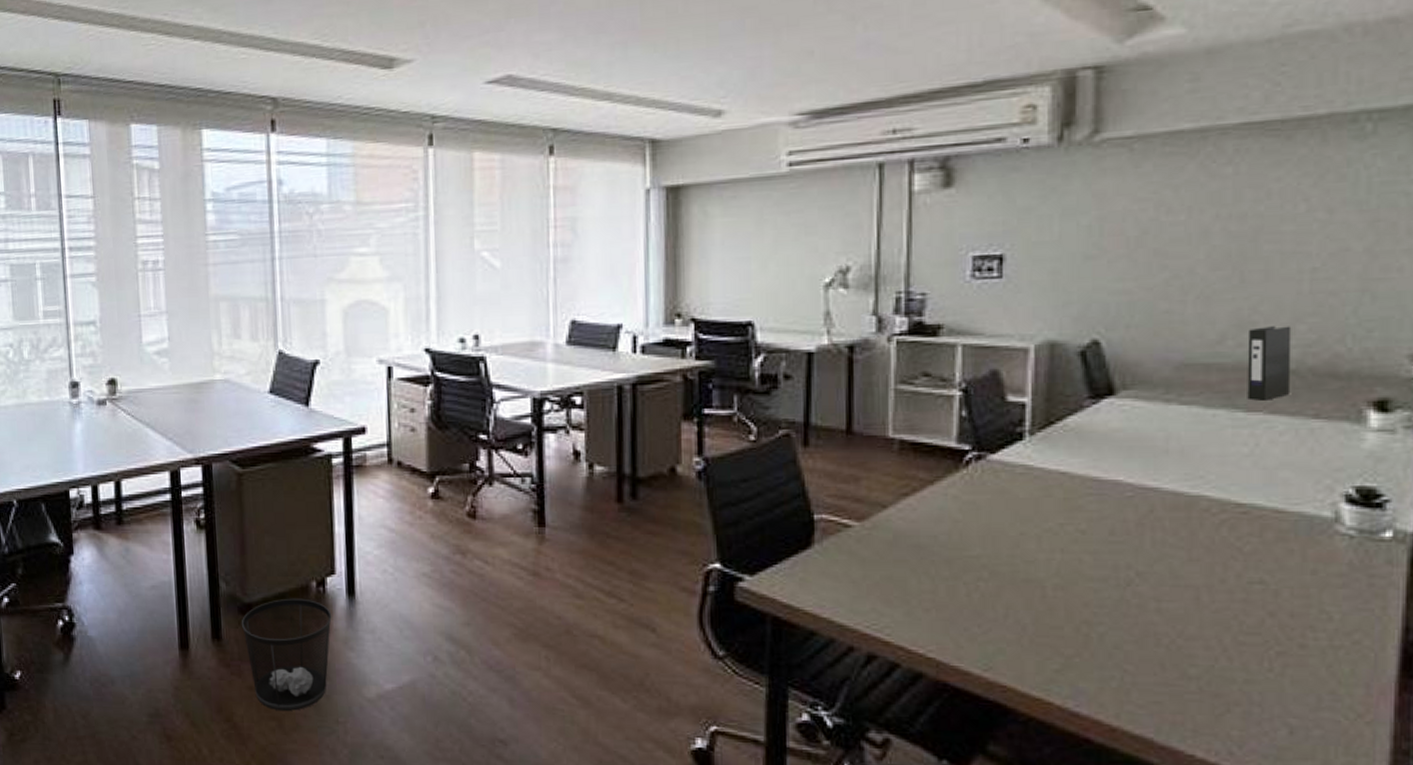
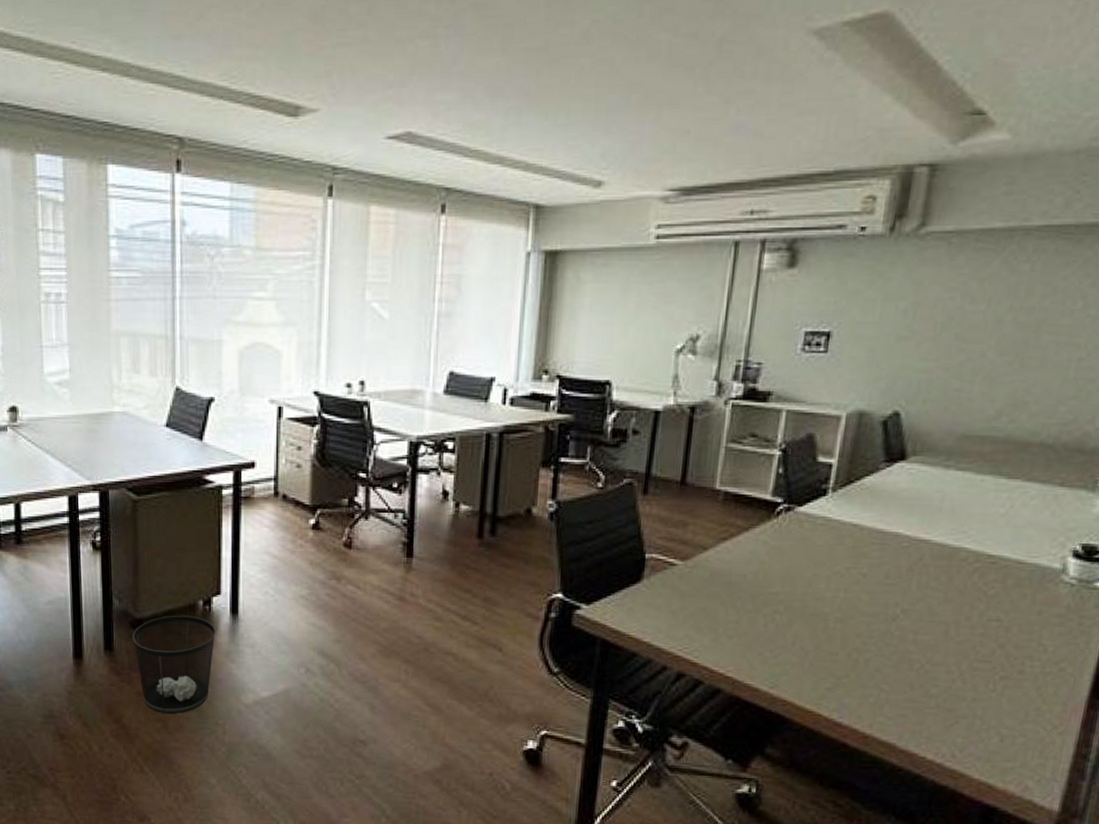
binder: present [1247,326,1292,401] -> none [1010,406,1055,469]

